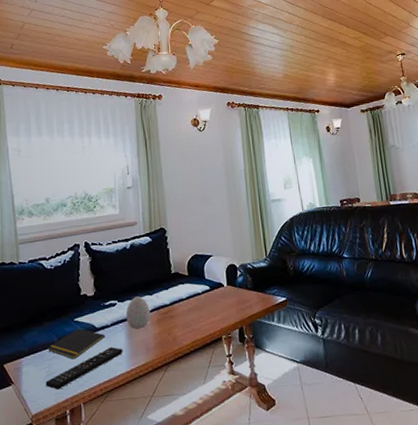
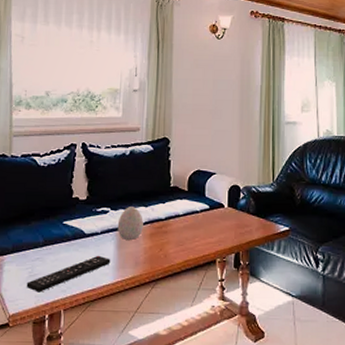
notepad: present [48,328,105,360] -> none [32,232,93,263]

